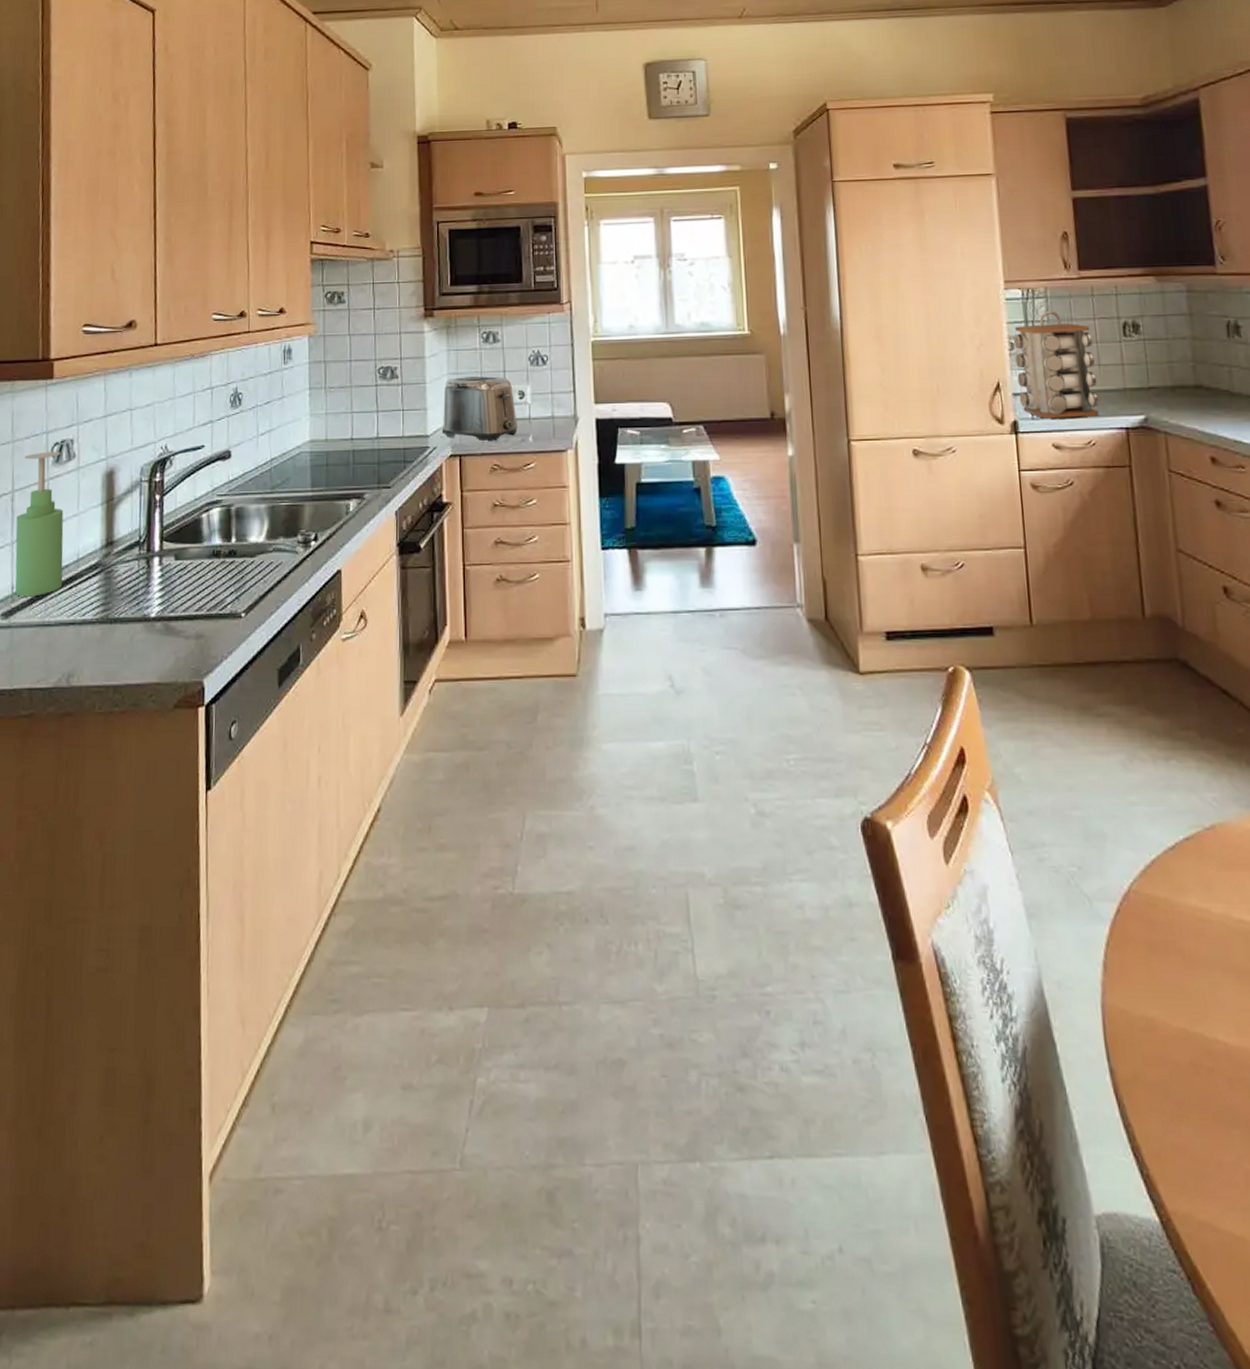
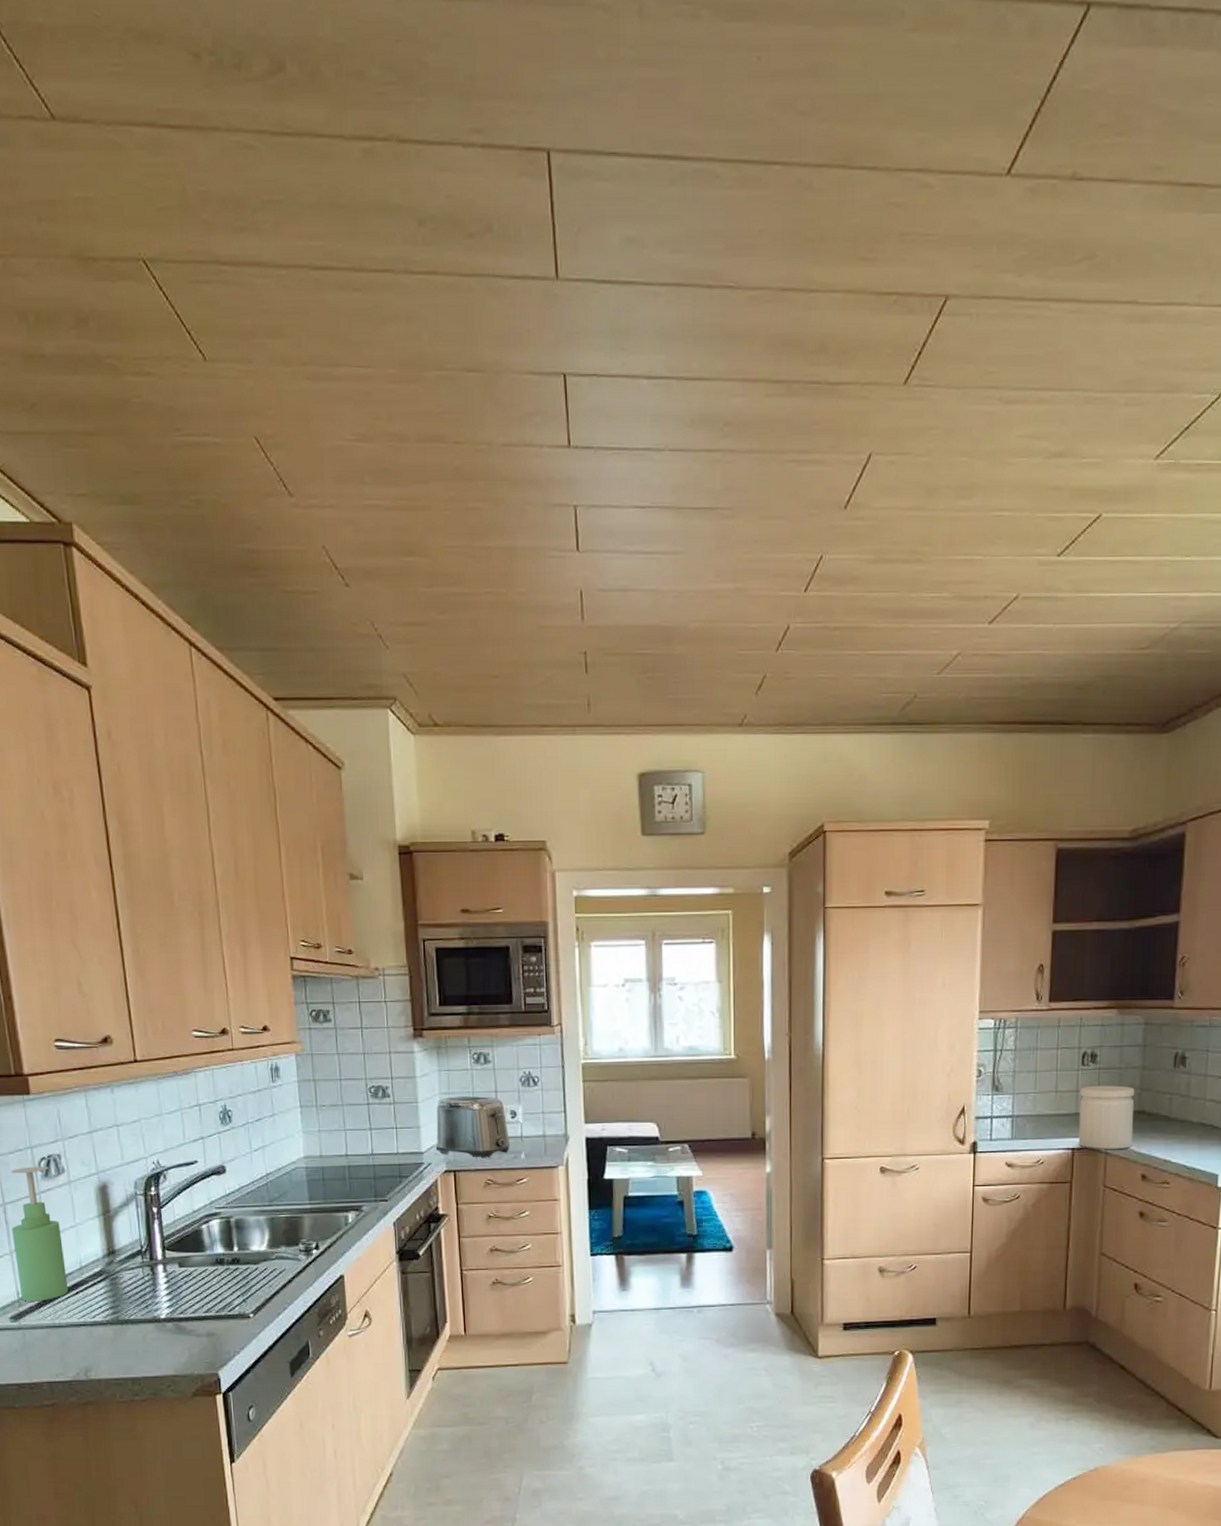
spice rack: present [1014,310,1100,420] -> none [981,1040,1053,1141]
jar: none [1125,357,1195,430] -> present [1078,1085,1135,1150]

